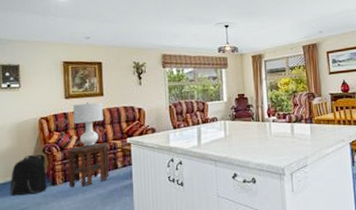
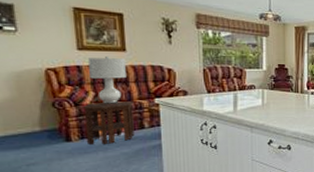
backpack: present [10,154,48,195] -> none [11,107,61,150]

